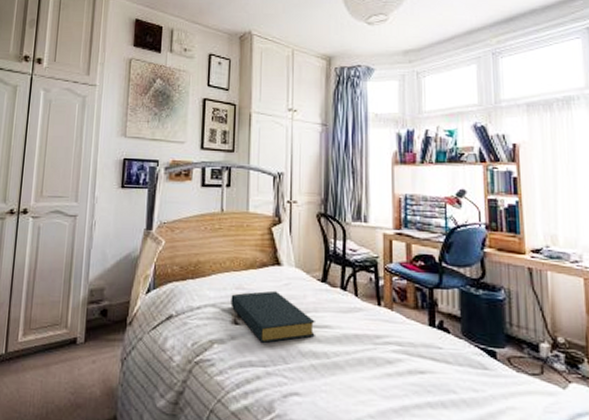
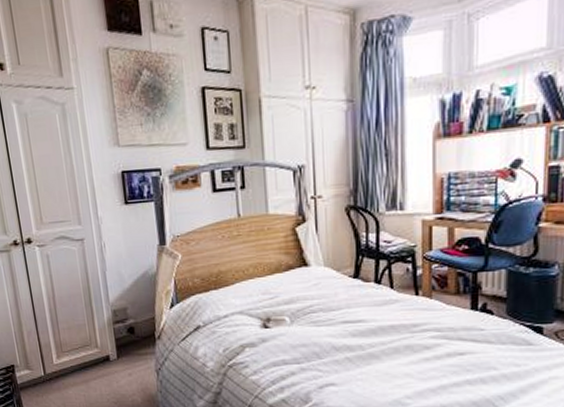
hardback book: present [230,290,315,343] -> none [258,292,349,342]

